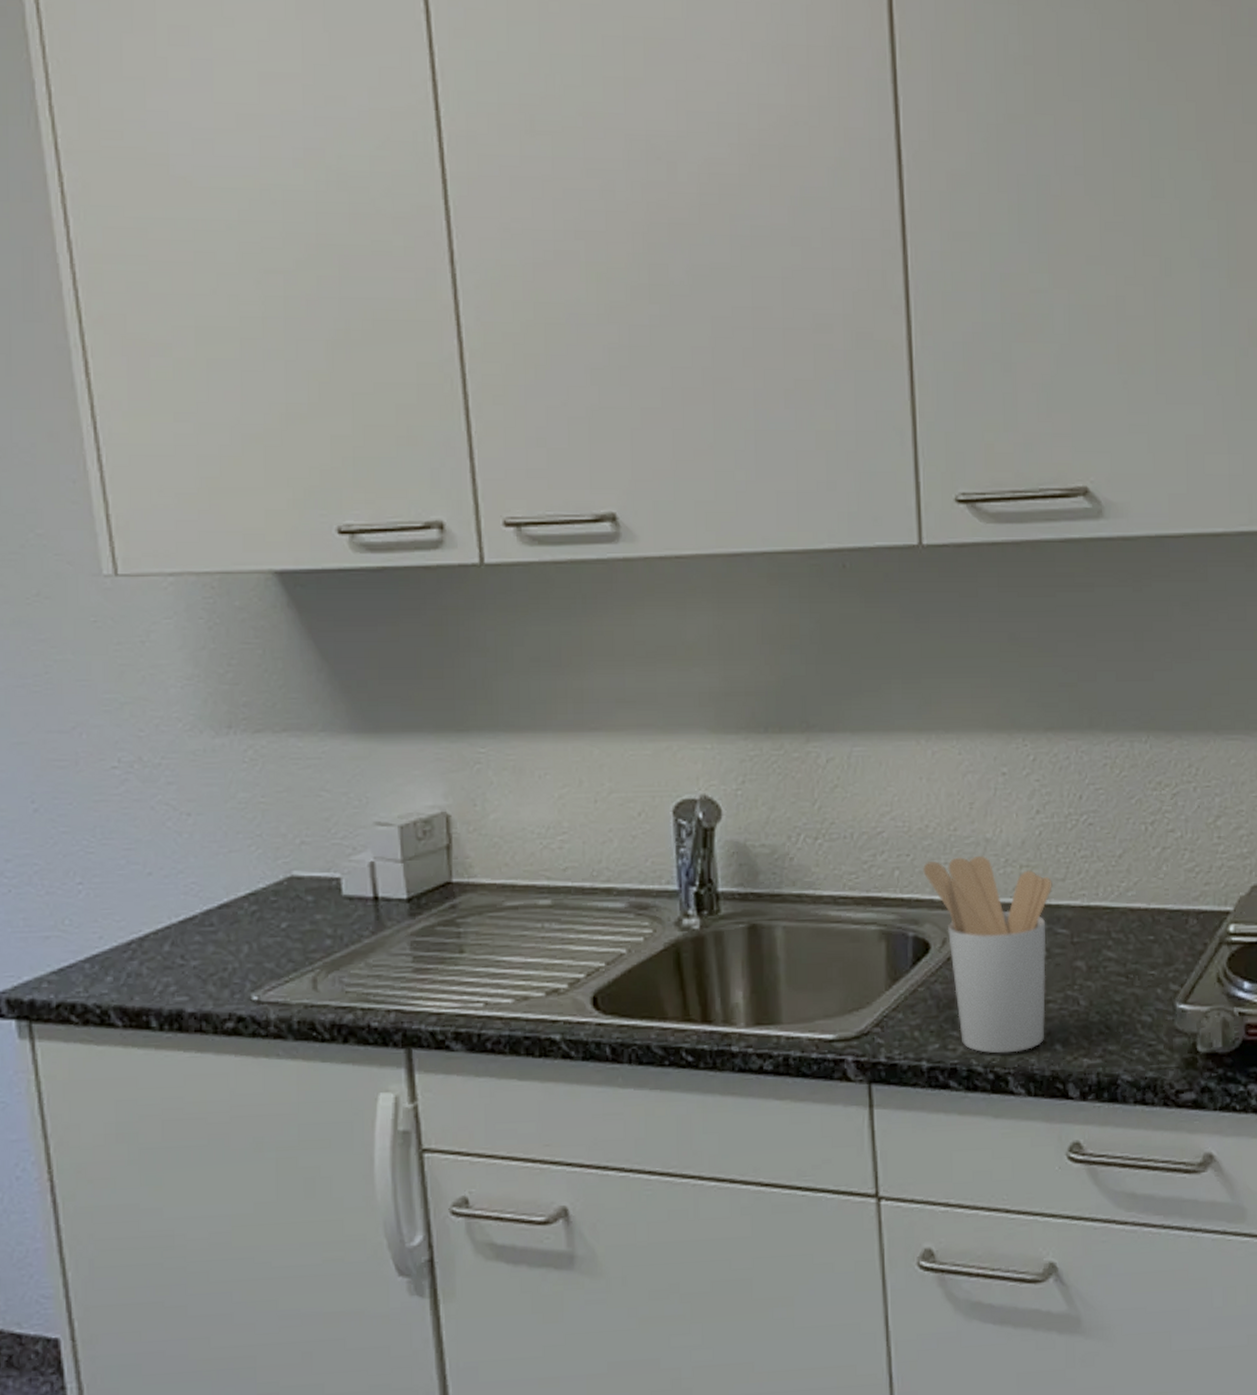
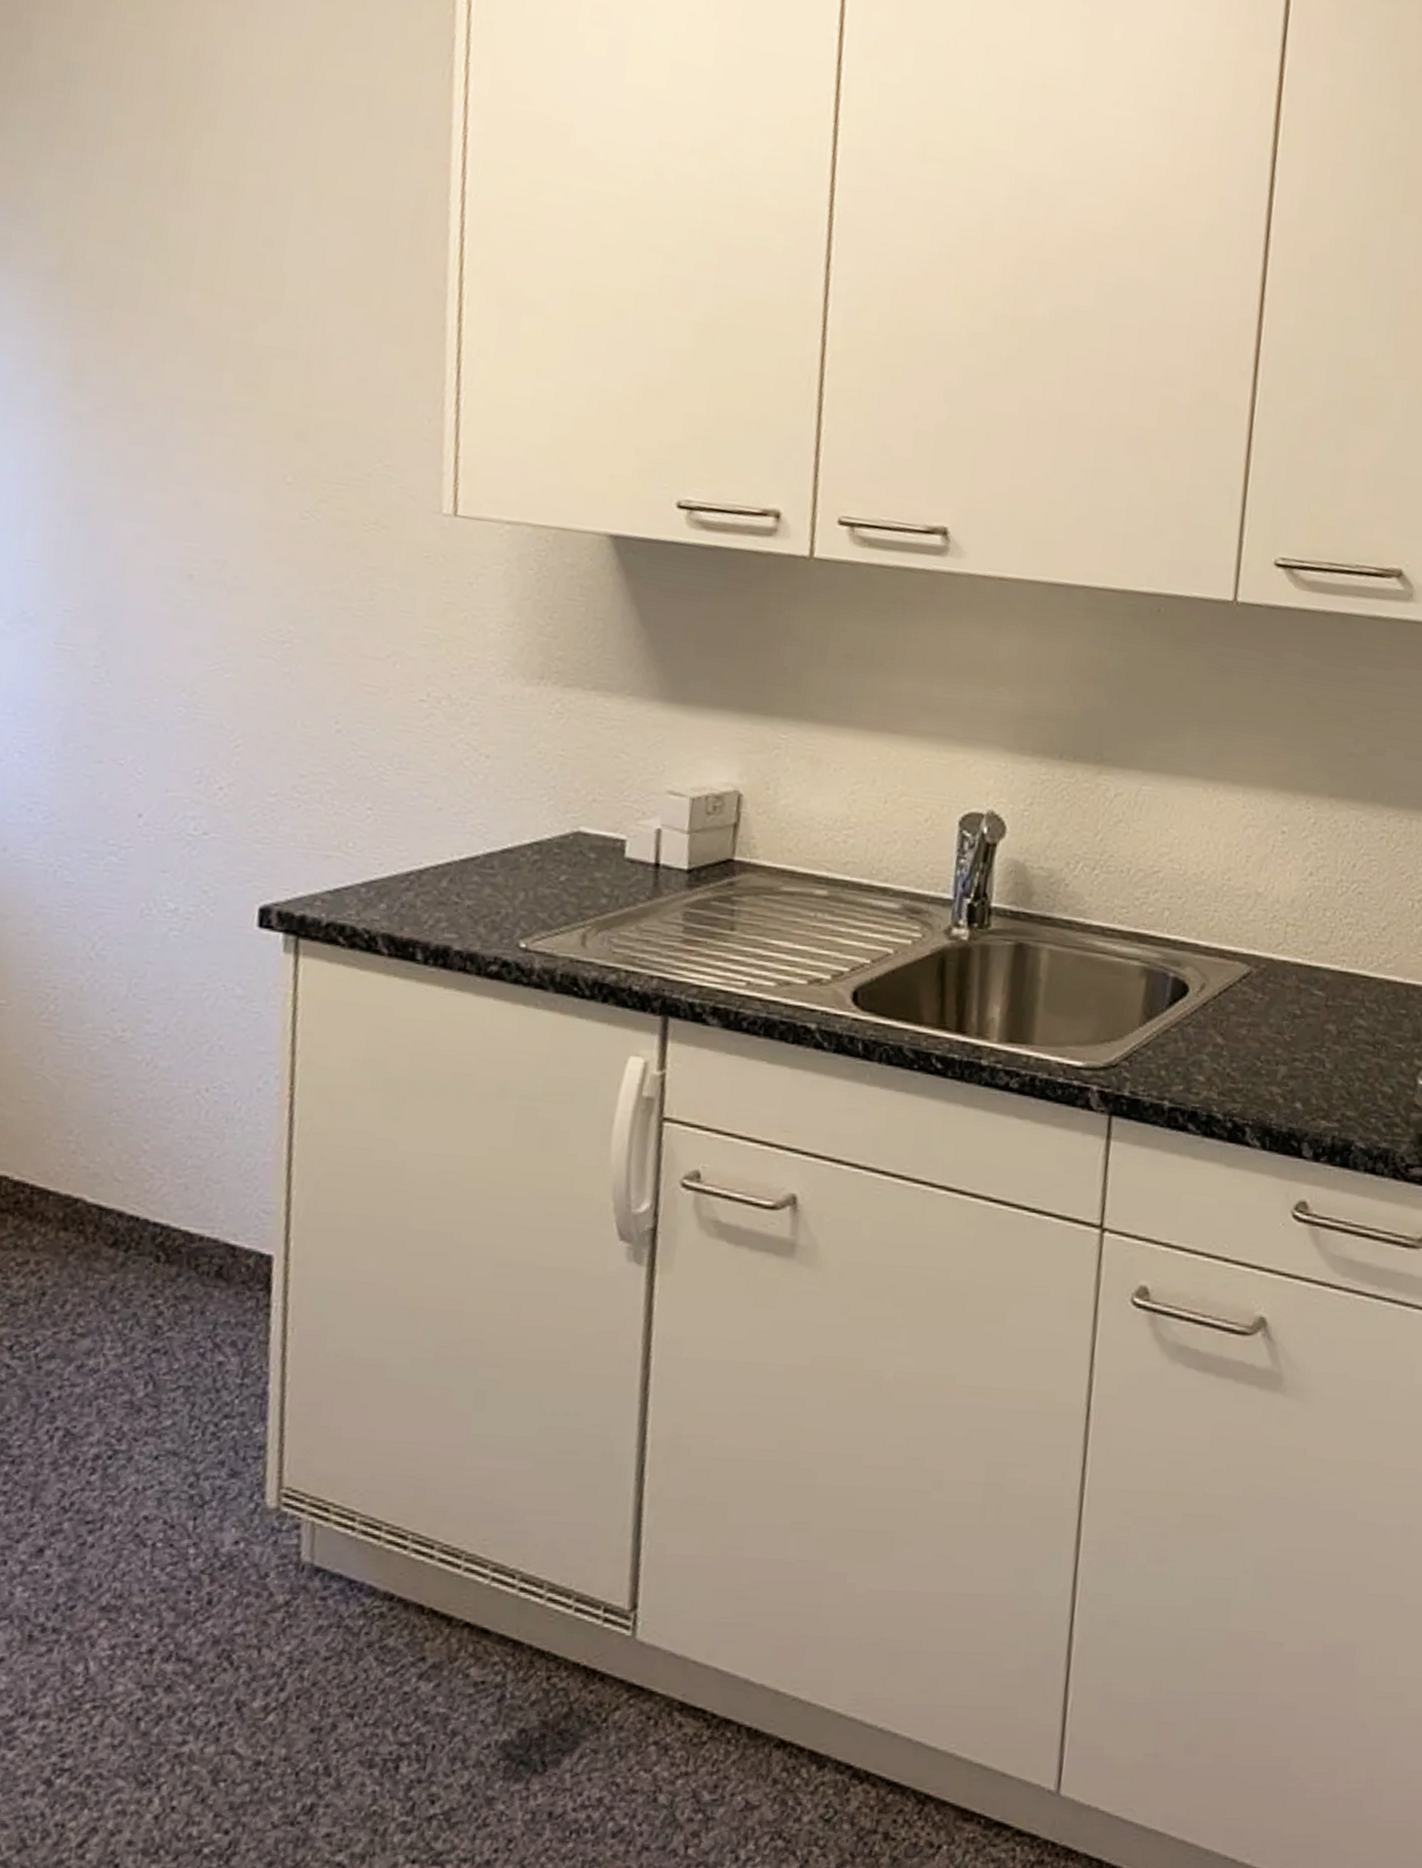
utensil holder: present [923,855,1053,1054] -> none [1192,906,1316,1106]

